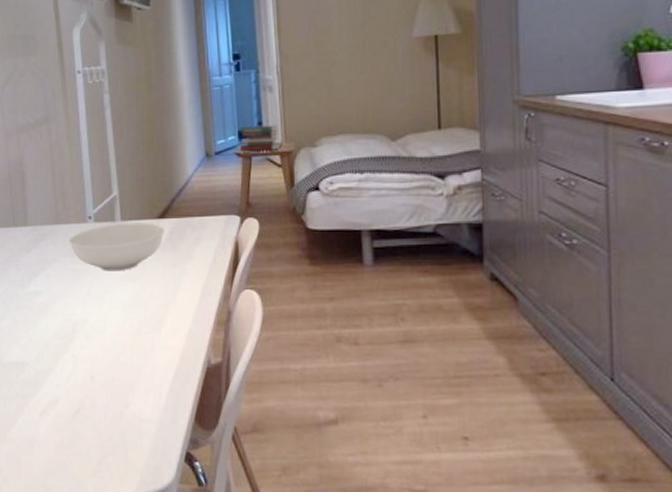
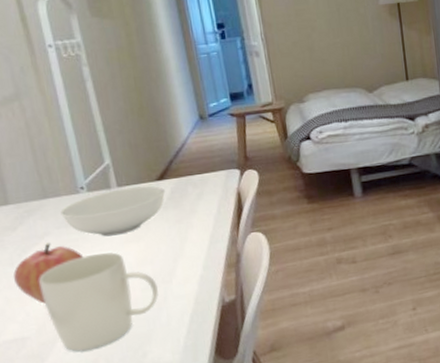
fruit: none [22,269,84,331] -> present [13,242,84,304]
mug: none [43,287,146,389] -> present [39,252,159,352]
books: present [240,125,280,152] -> none [231,86,271,111]

